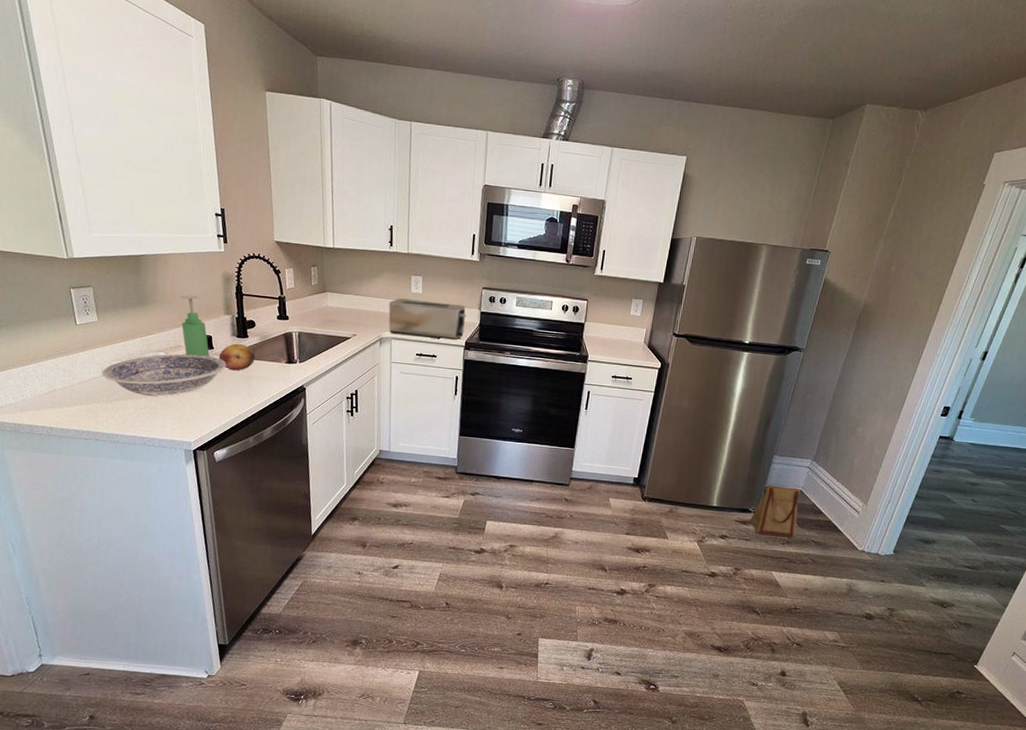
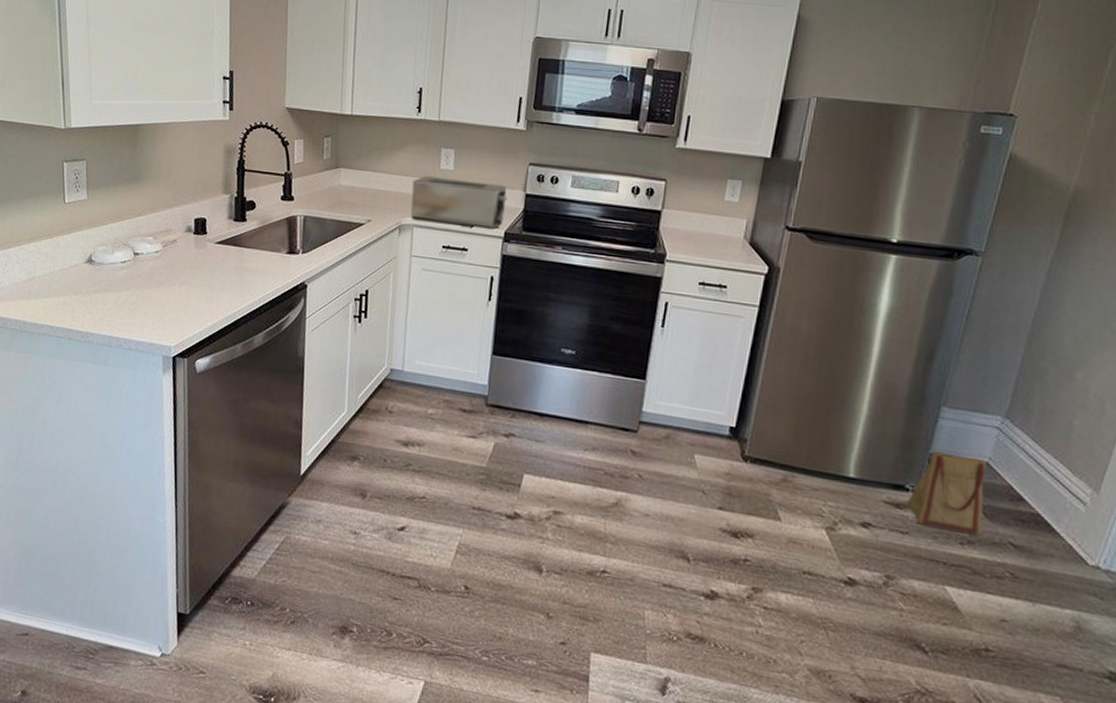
bowl: present [101,353,226,397] -> none [84,239,219,290]
soap dispenser: present [180,295,210,357] -> none [174,170,202,244]
fruit: present [219,343,256,371] -> none [211,228,253,262]

